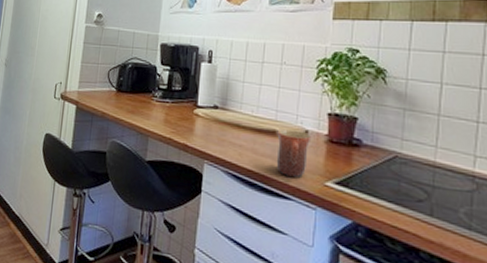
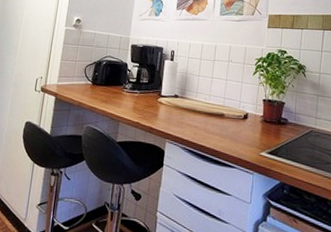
mug: present [276,129,312,177] -> none [223,112,251,150]

